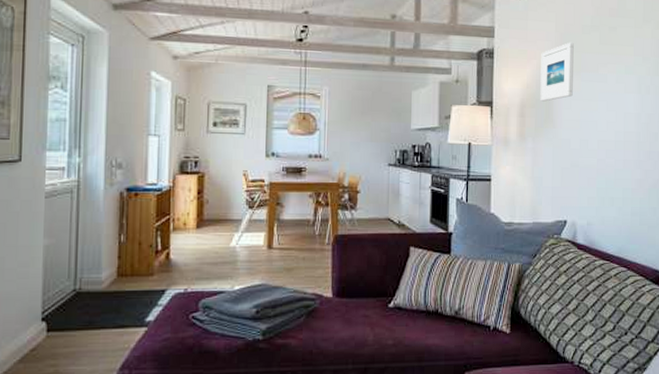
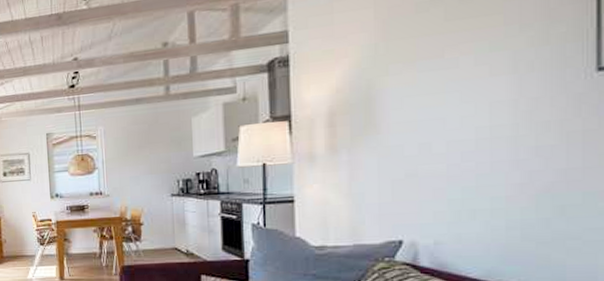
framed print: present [540,43,574,102] -> none [354,28,405,106]

